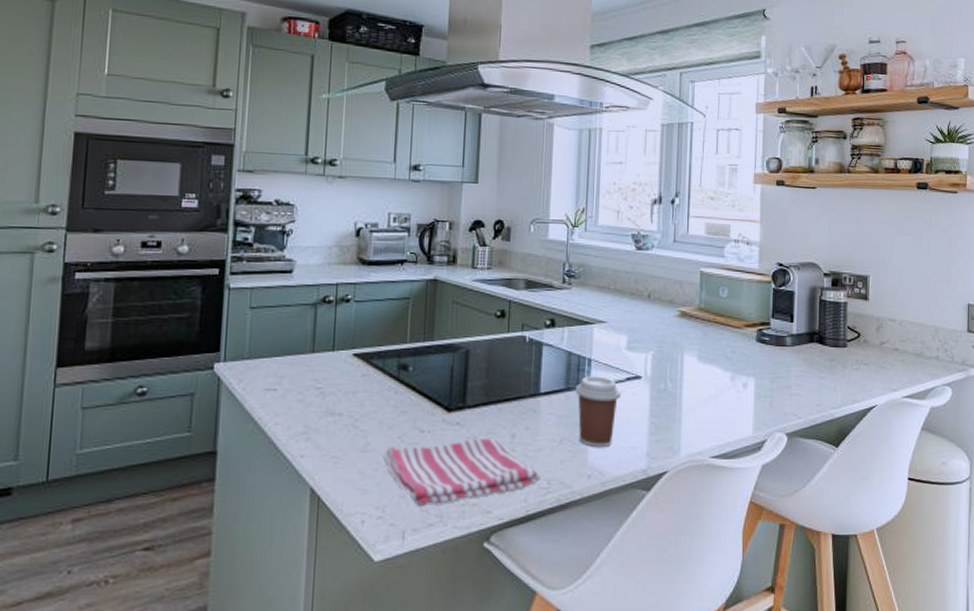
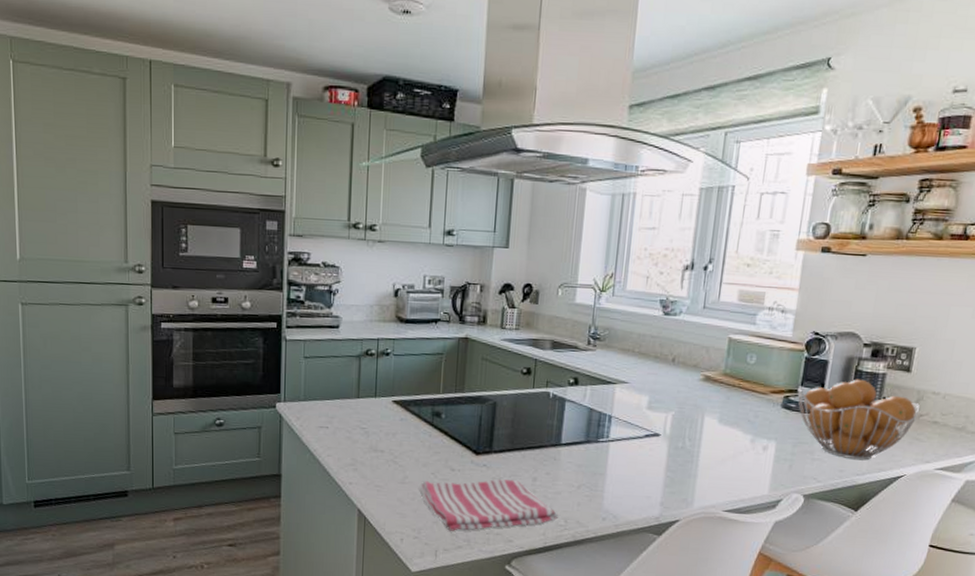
coffee cup: present [575,376,621,448] -> none [595,431,639,495]
fruit basket: none [769,309,881,393] -> present [797,379,921,461]

